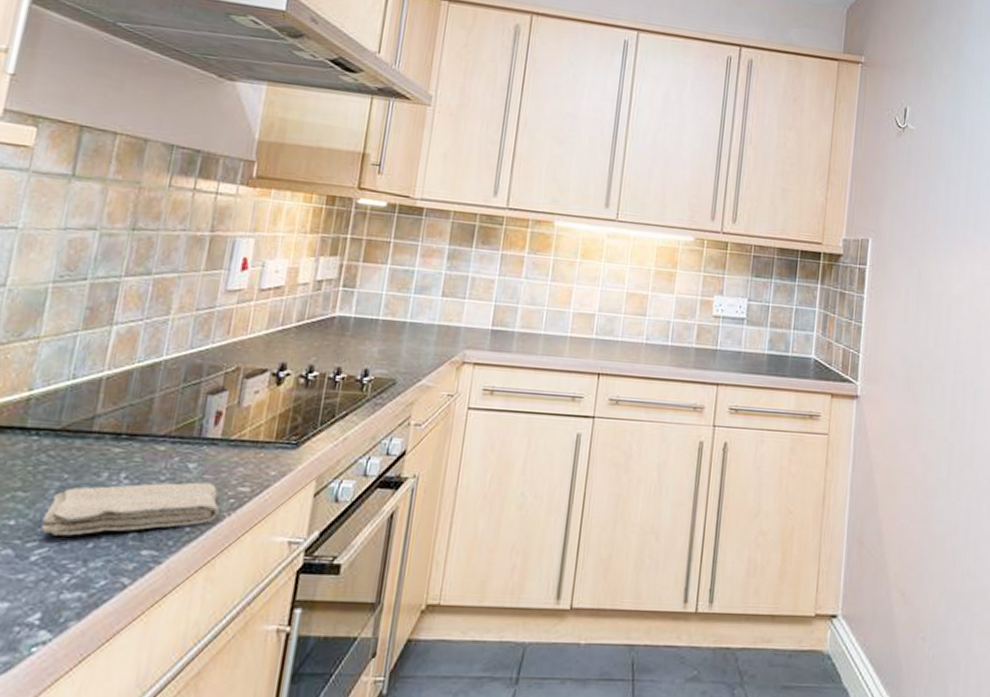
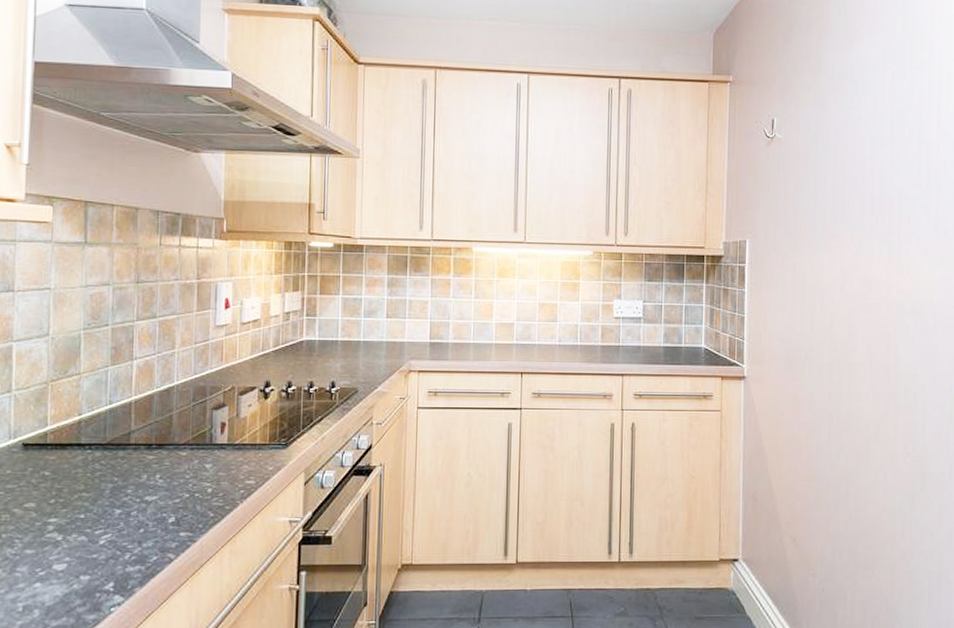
washcloth: present [40,482,220,536] -> none [104,478,234,524]

